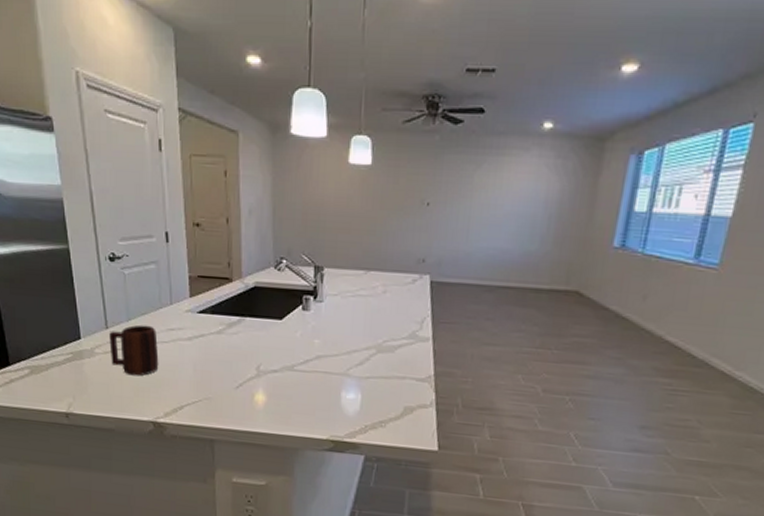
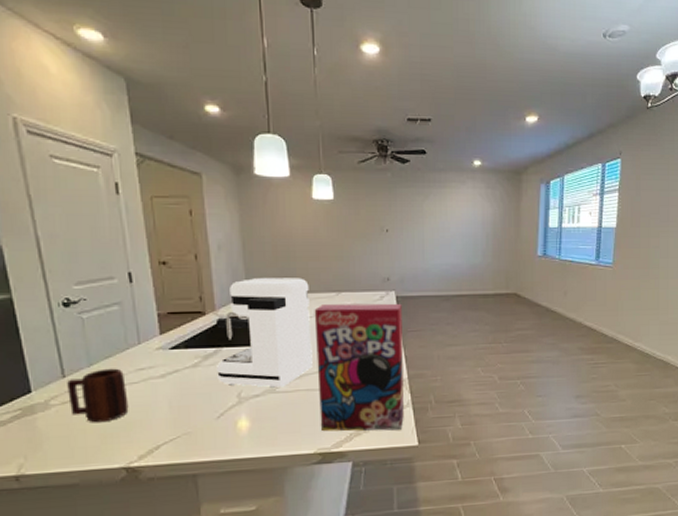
coffee maker: none [239,247,337,366] -> present [215,278,313,388]
cereal box: none [335,282,436,431] -> present [314,303,404,432]

